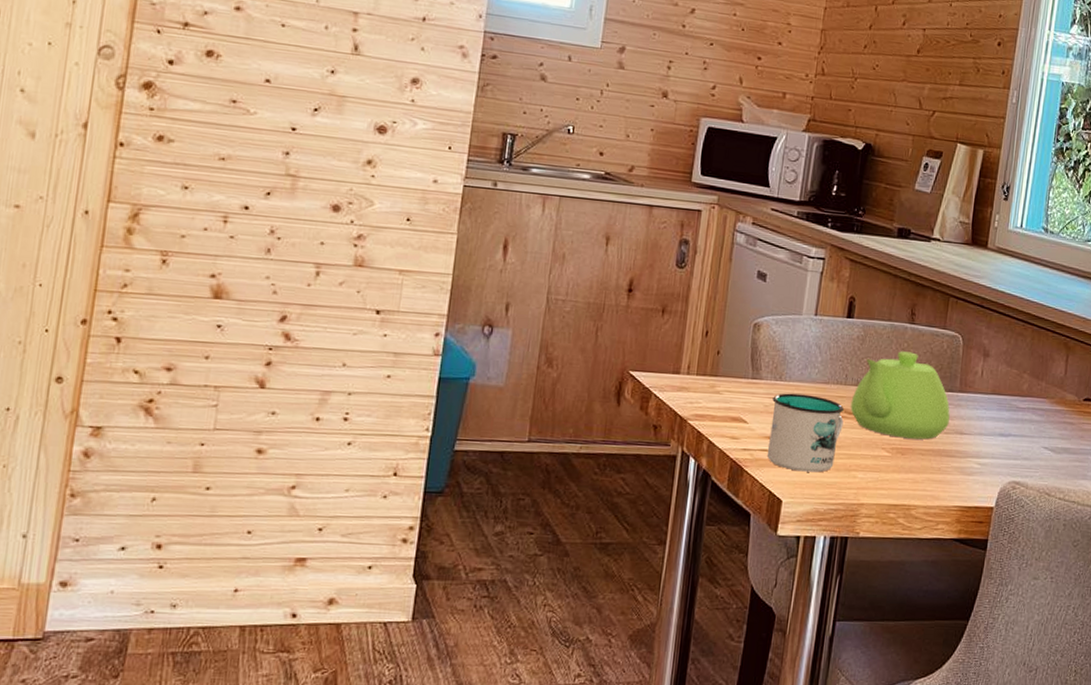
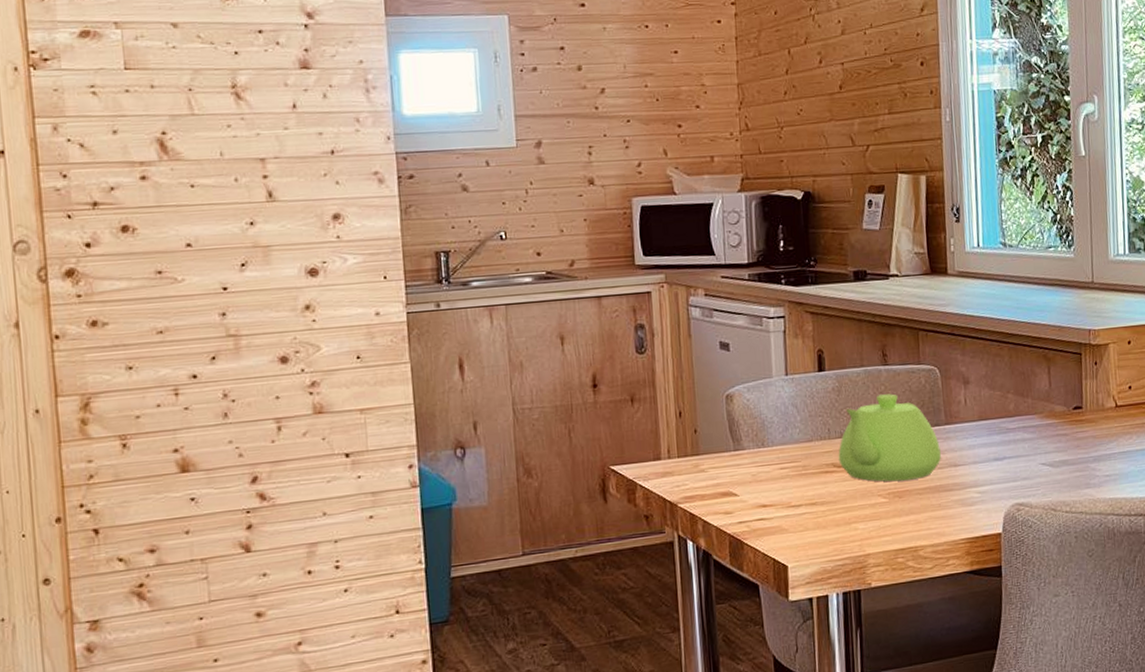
mug: present [767,393,844,473] -> none [759,455,835,534]

